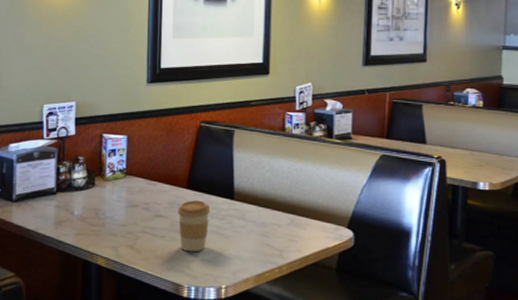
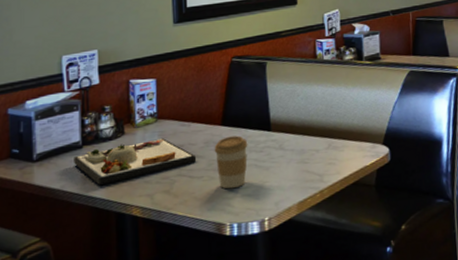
dinner plate: none [48,194,160,232] -> present [74,138,197,186]

